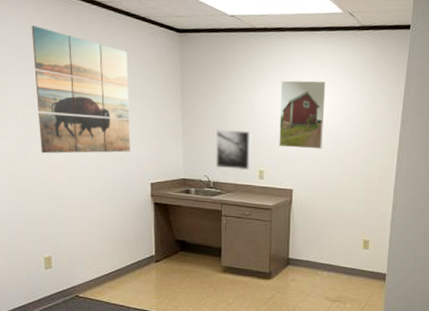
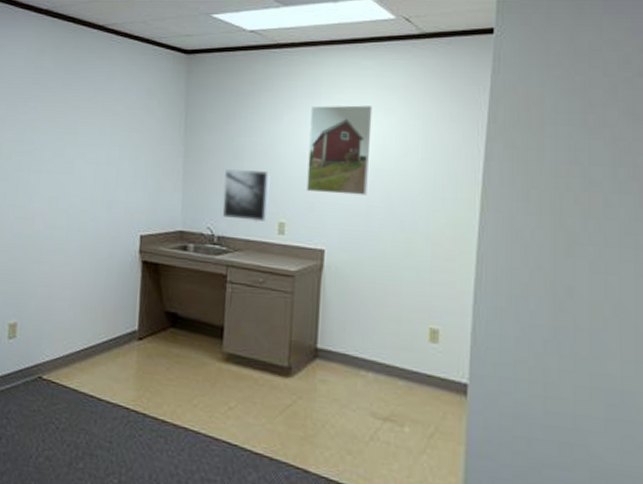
wall art: present [31,25,131,154] -> none [21,55,127,197]

